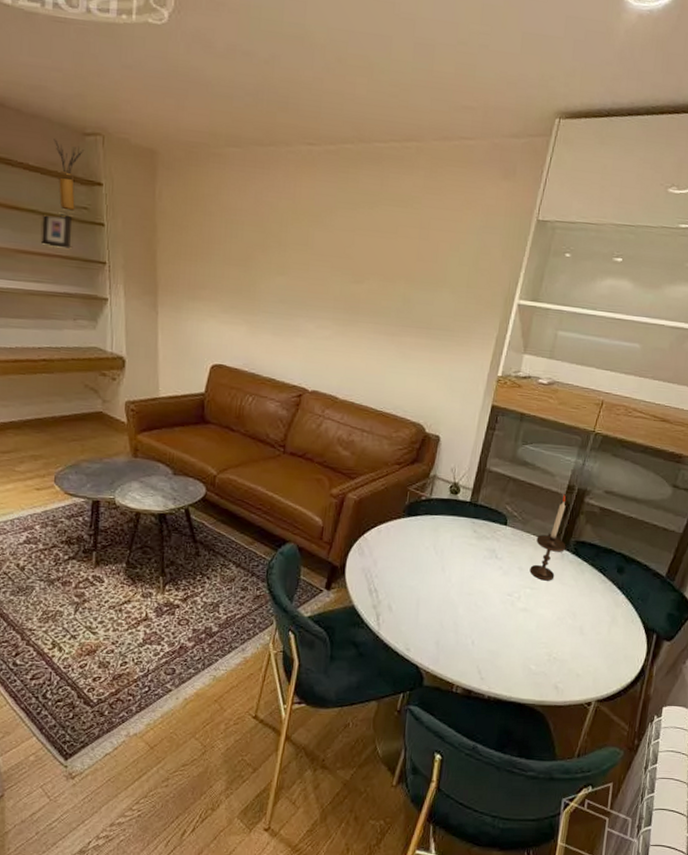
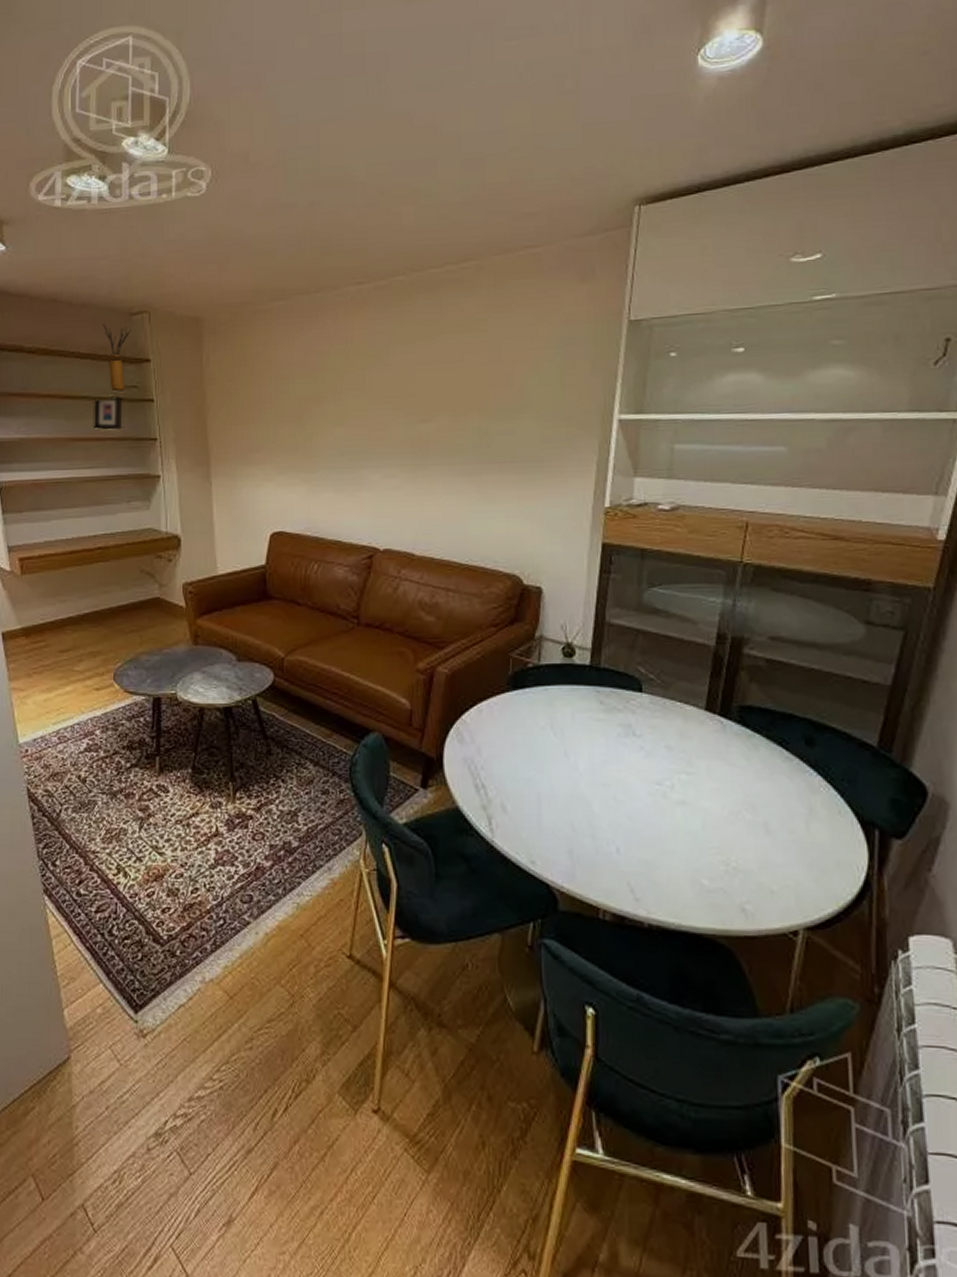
candlestick: present [529,494,567,581] -> none [681,645,728,762]

